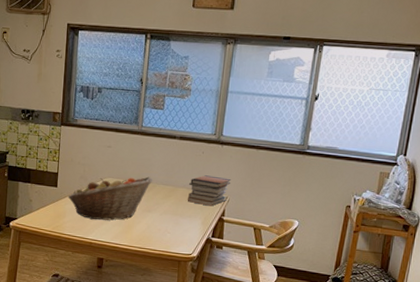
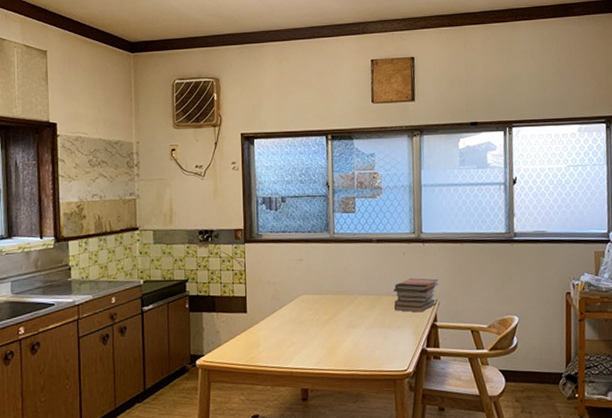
fruit basket: present [67,176,153,221] -> none [260,287,353,346]

